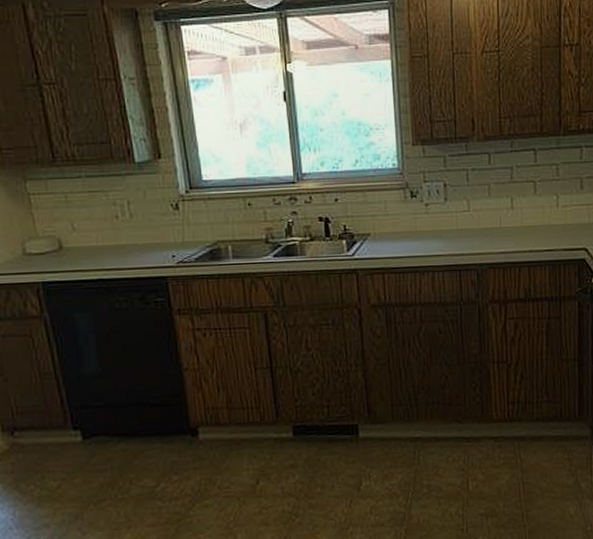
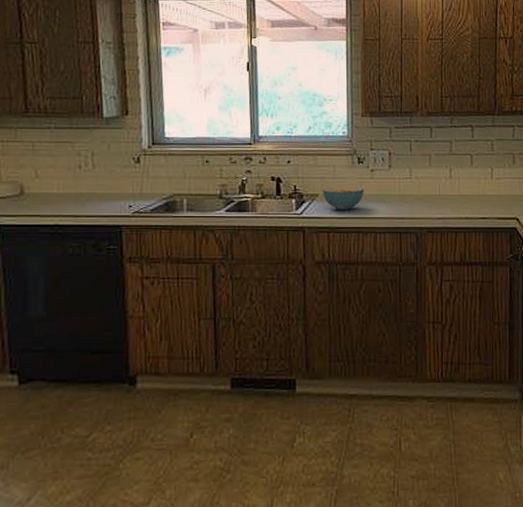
cereal bowl: none [374,223,419,250] -> present [322,186,364,211]

